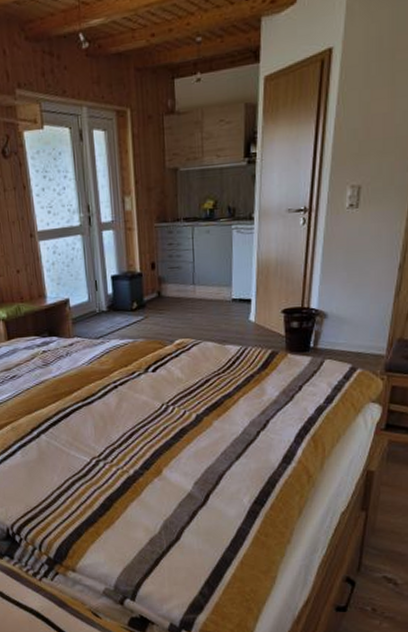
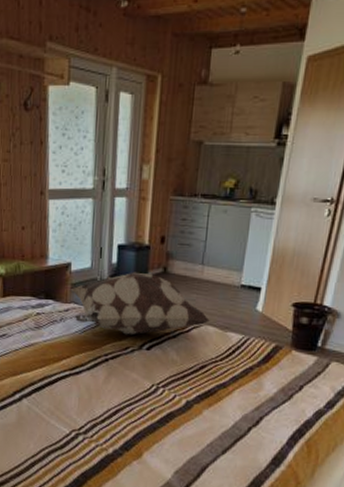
decorative pillow: none [72,299,209,361] -> present [70,271,211,335]

